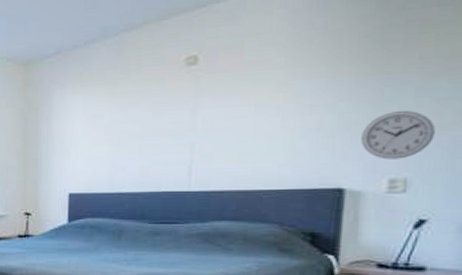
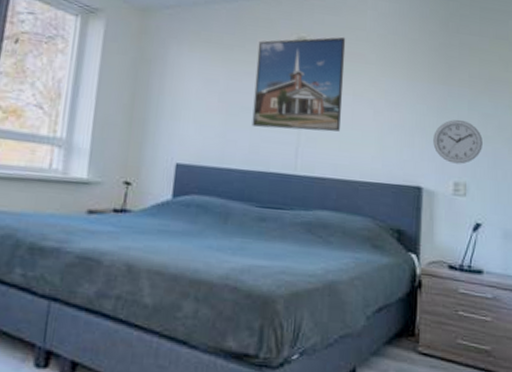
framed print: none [140,45,246,152] -> present [252,36,346,132]

